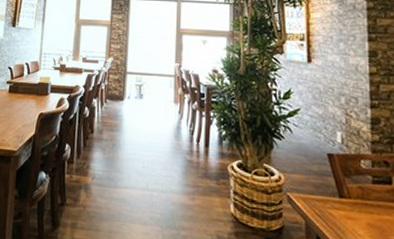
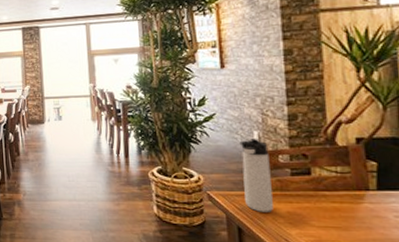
thermos bottle: none [322,140,354,222] -> present [239,139,273,212]

